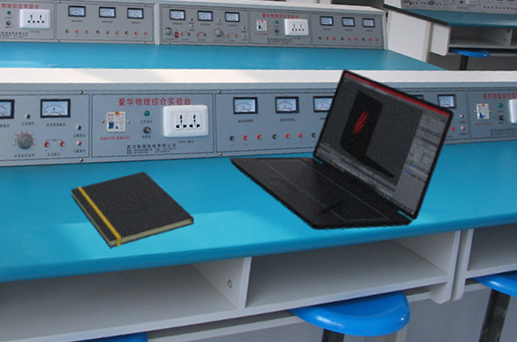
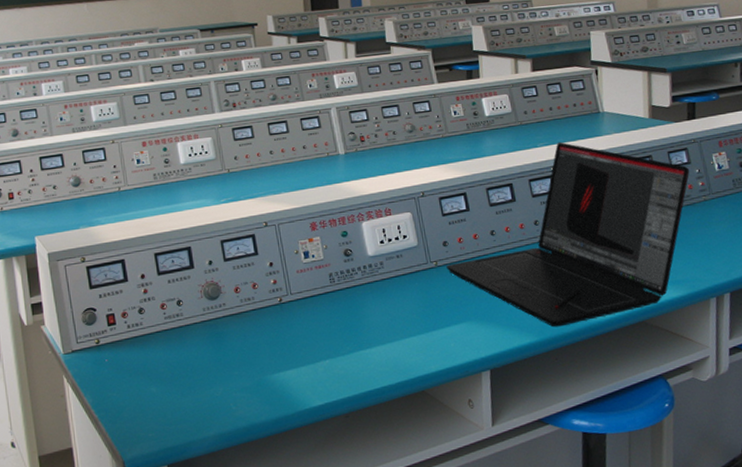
notepad: present [71,171,195,248] -> none [274,299,420,391]

